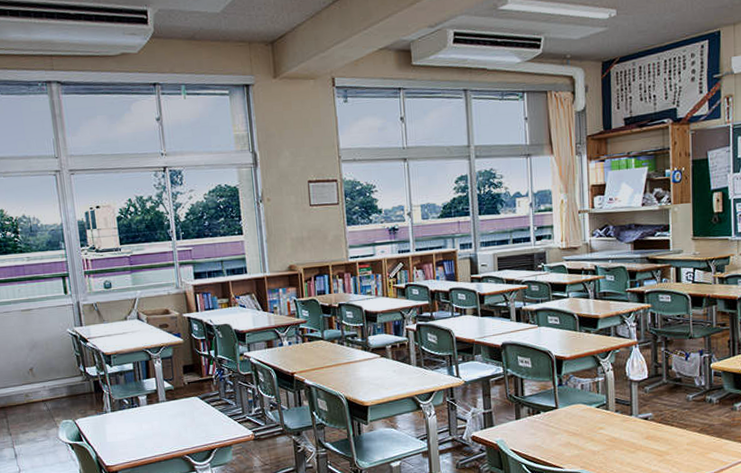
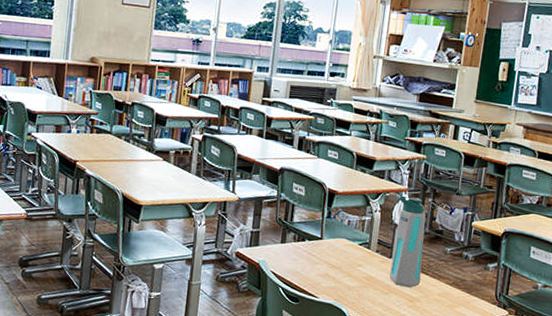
water bottle: none [625,349,667,443] -> present [389,194,426,288]

